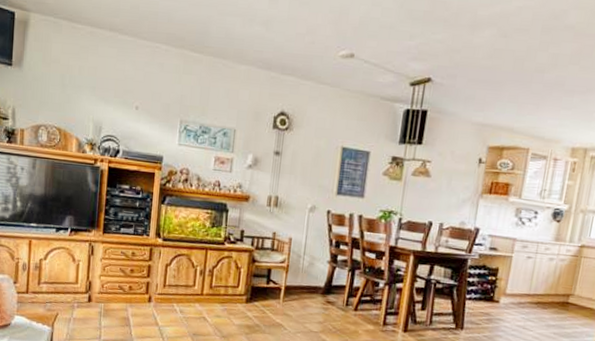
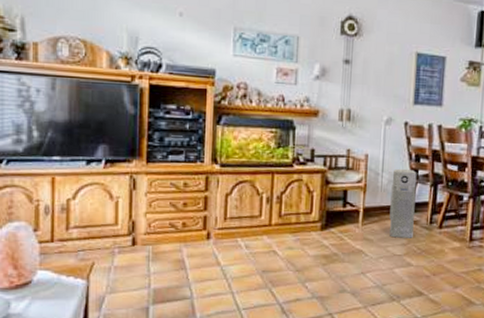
air purifier: none [307,252,337,318] -> present [389,168,417,238]

